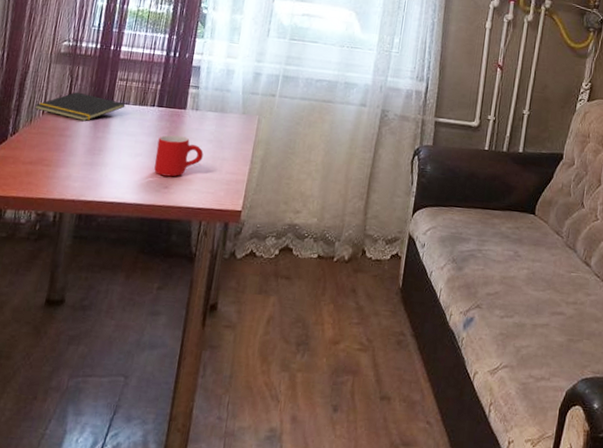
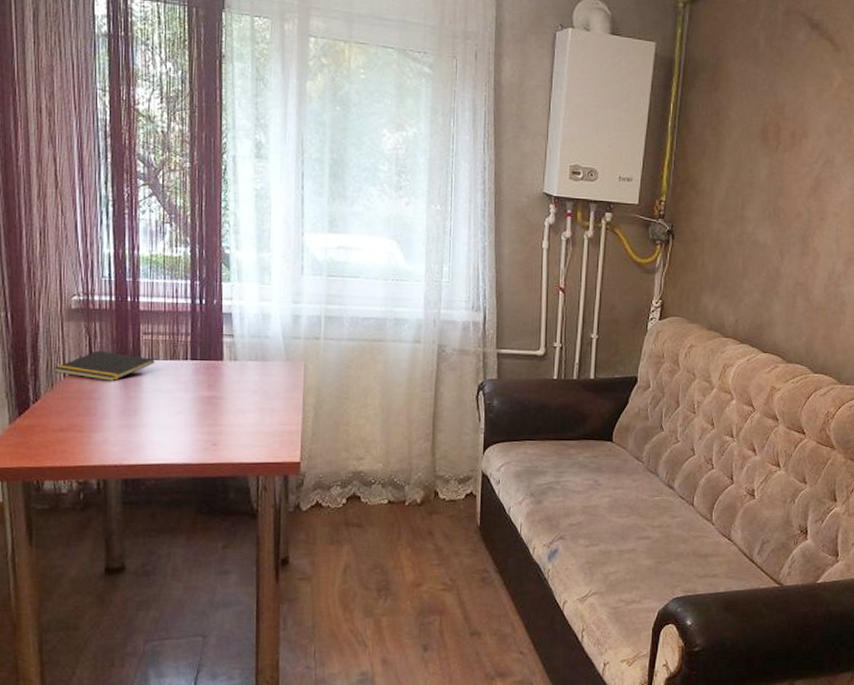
mug: present [154,135,204,177] -> none [197,389,250,433]

